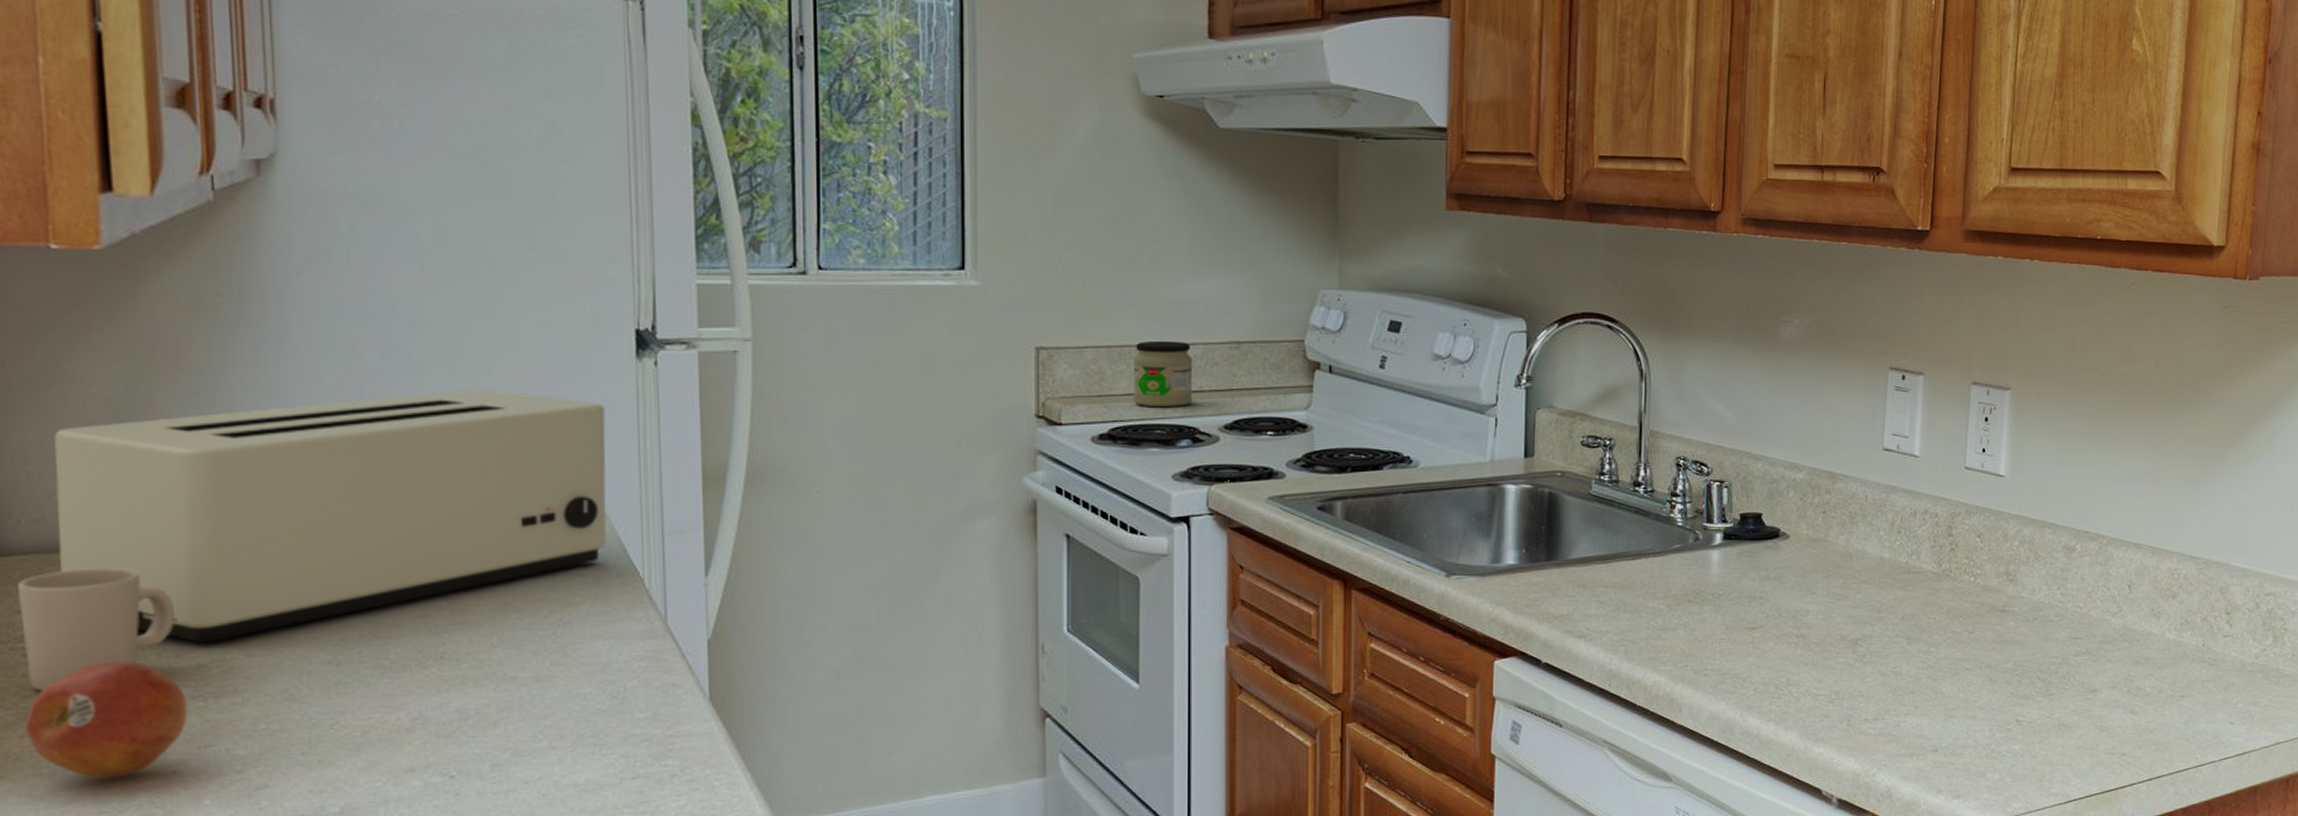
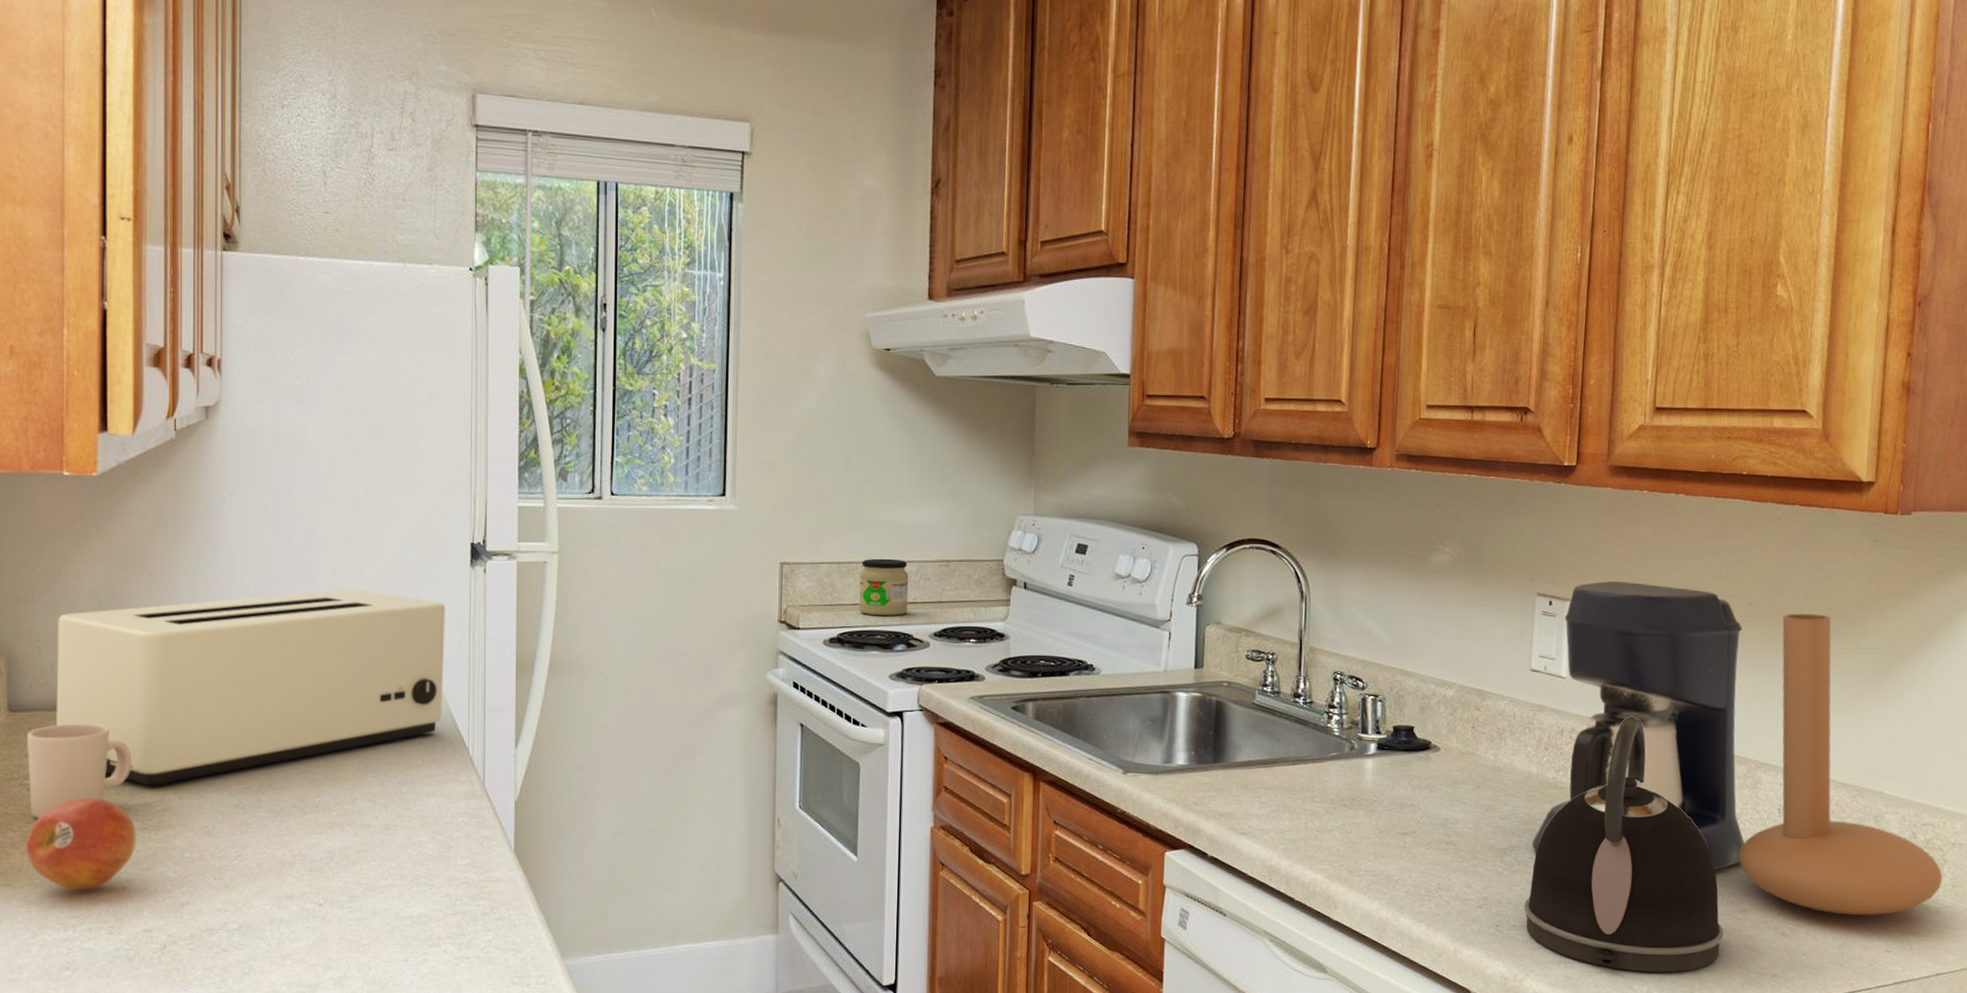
kettle: none [1876,496,2075,760] -> present [1524,717,1724,973]
coffee maker: none [1884,352,2096,650] -> present [1531,580,1745,870]
paper towel holder: none [2090,383,2283,690] -> present [1739,613,1943,916]

